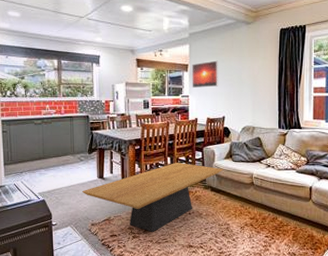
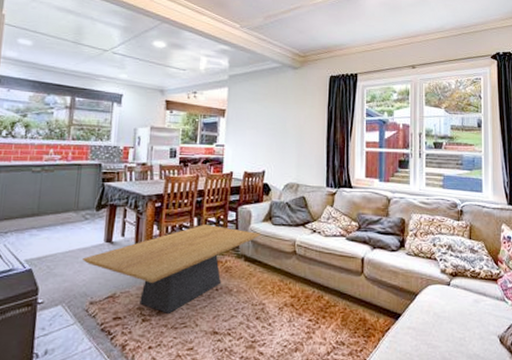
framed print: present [192,60,219,88] -> none [228,106,261,137]

